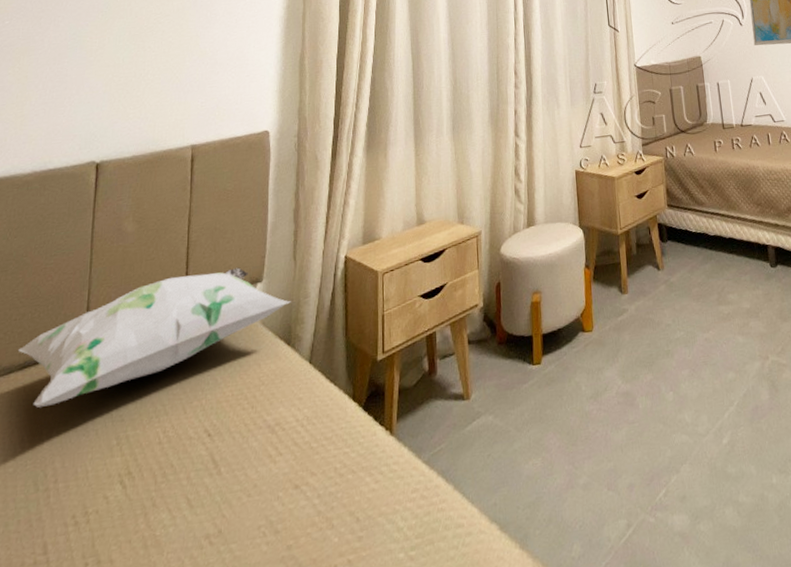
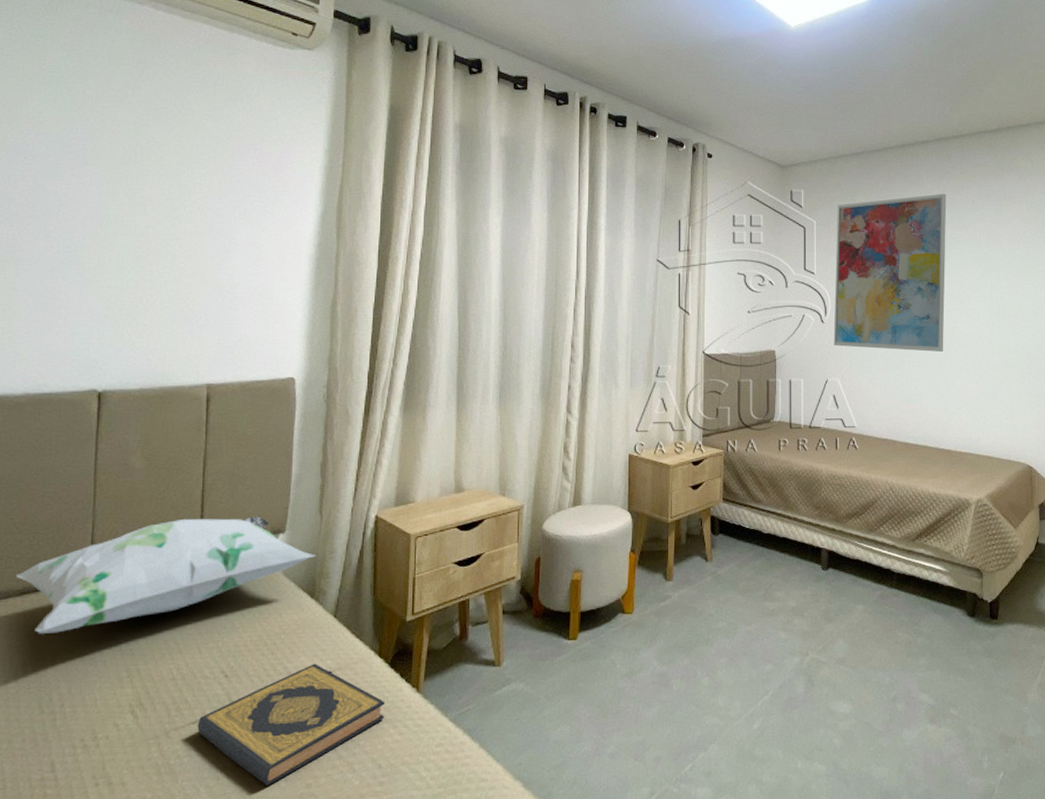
hardback book: none [182,413,361,552] -> present [197,663,385,786]

